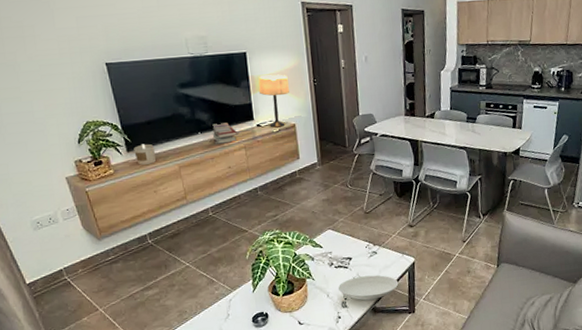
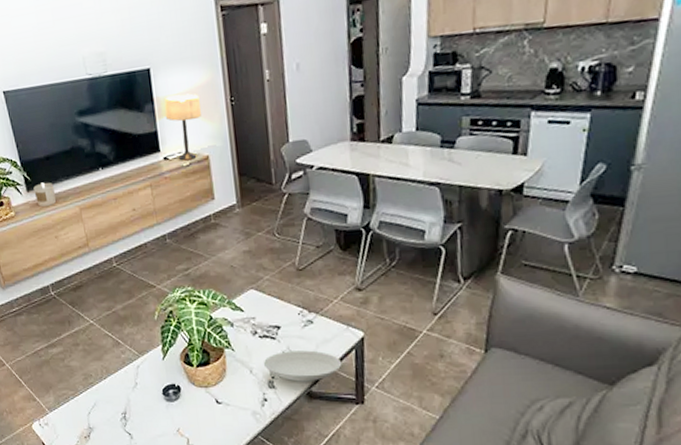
books: present [212,122,238,144] -> none [114,155,143,182]

